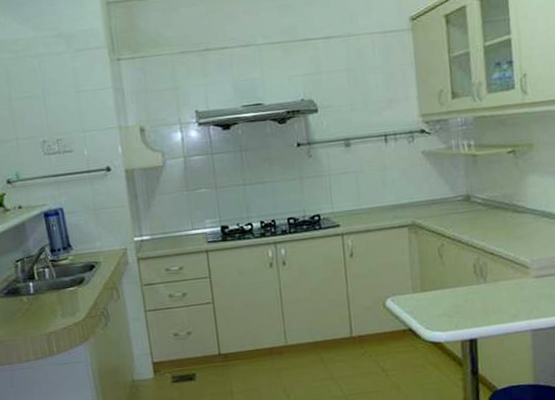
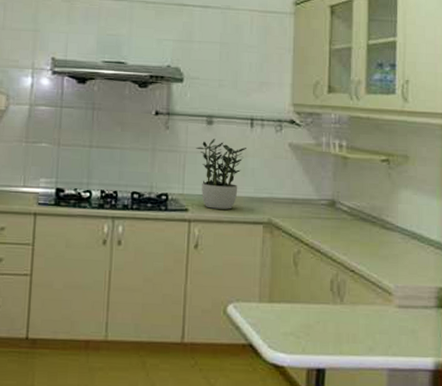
potted plant: none [338,159,384,221] -> present [196,139,246,210]

